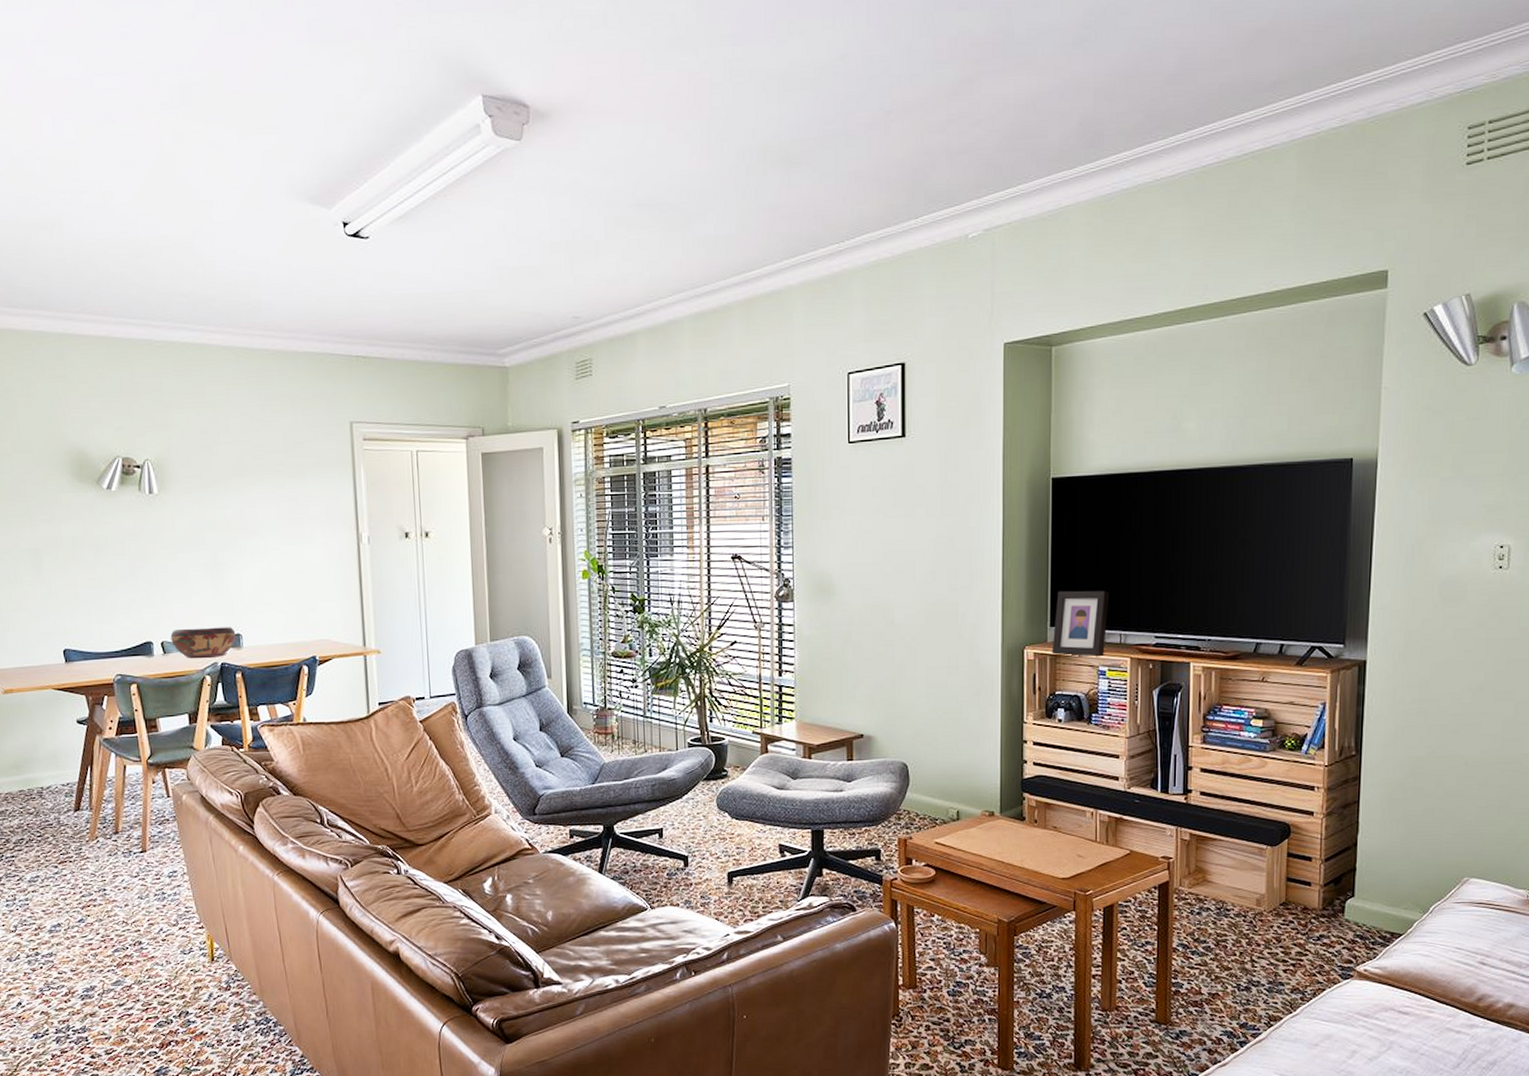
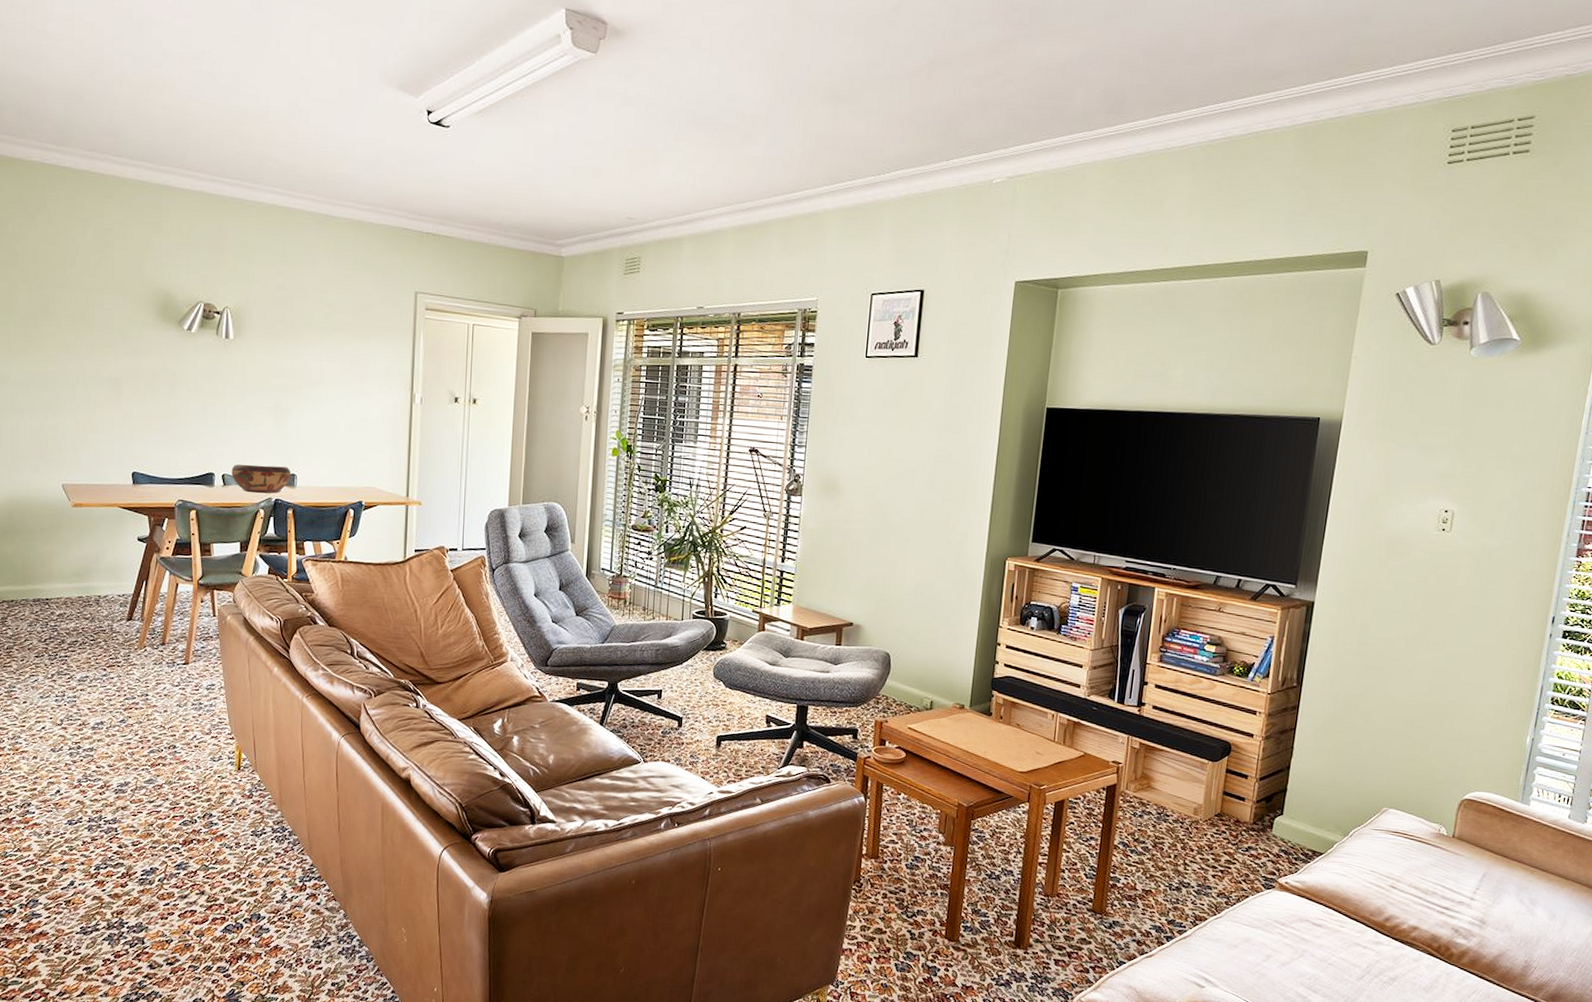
picture frame: present [1052,590,1110,656] -> none [1031,510,1089,573]

